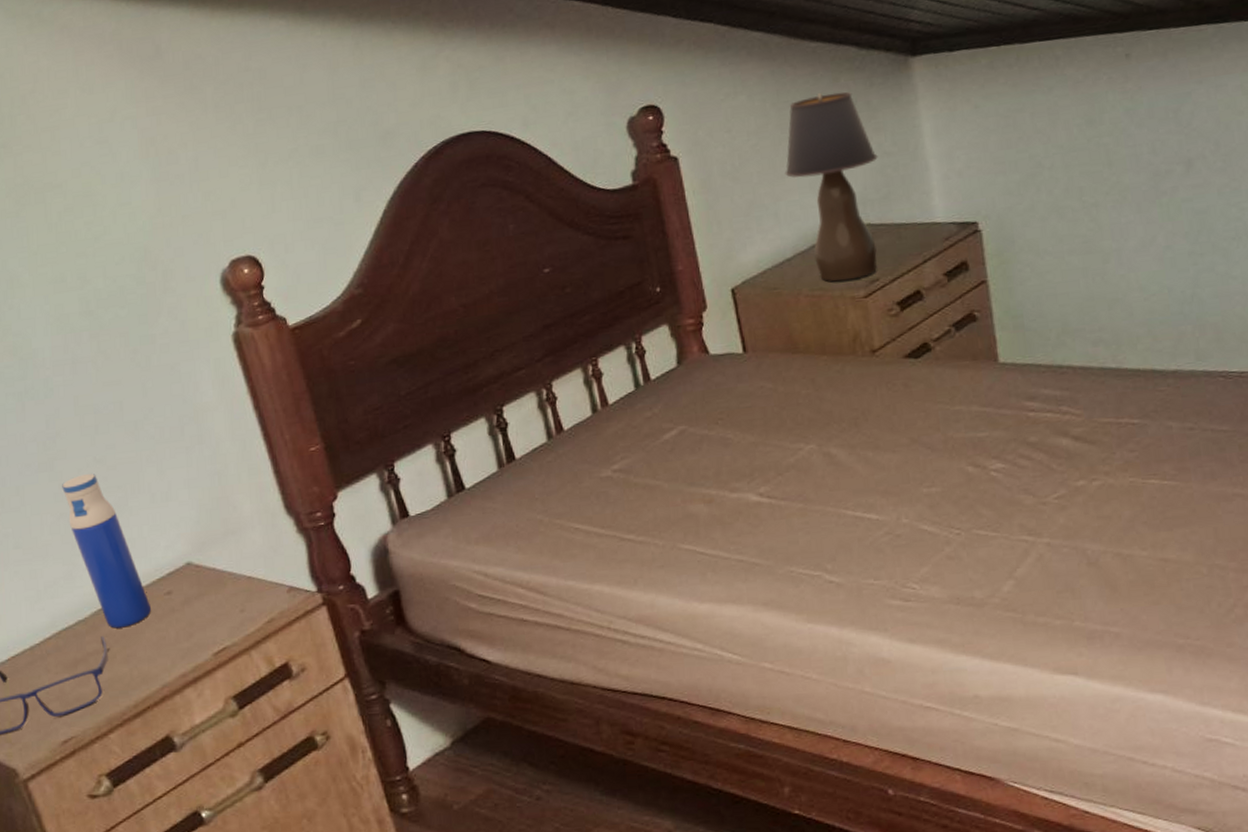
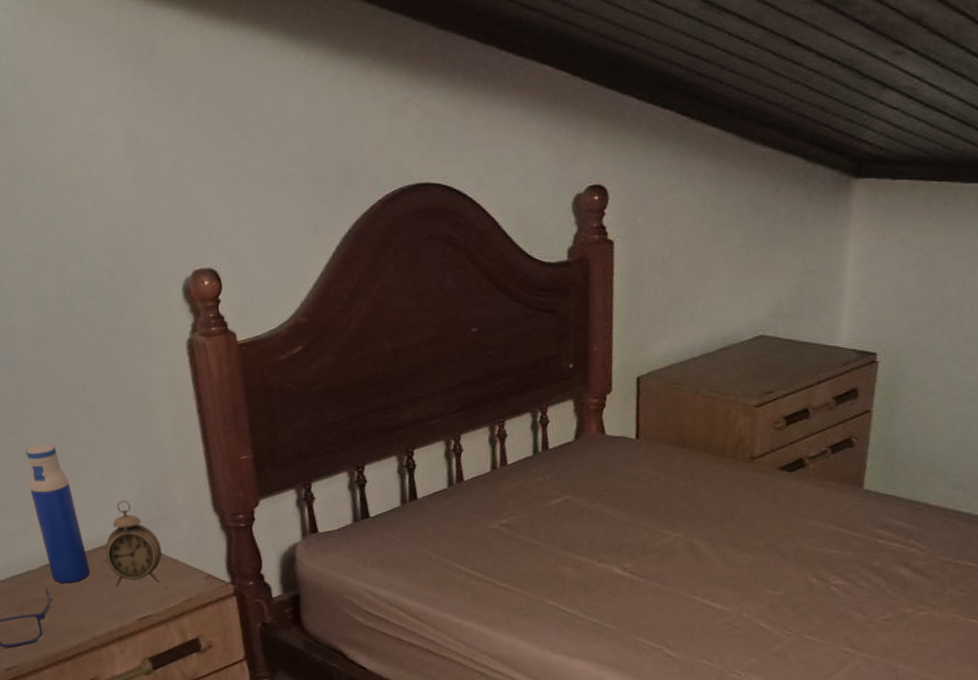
alarm clock: none [166,520,233,621] -> present [105,500,162,587]
table lamp: present [785,91,878,282] -> none [709,199,800,388]

